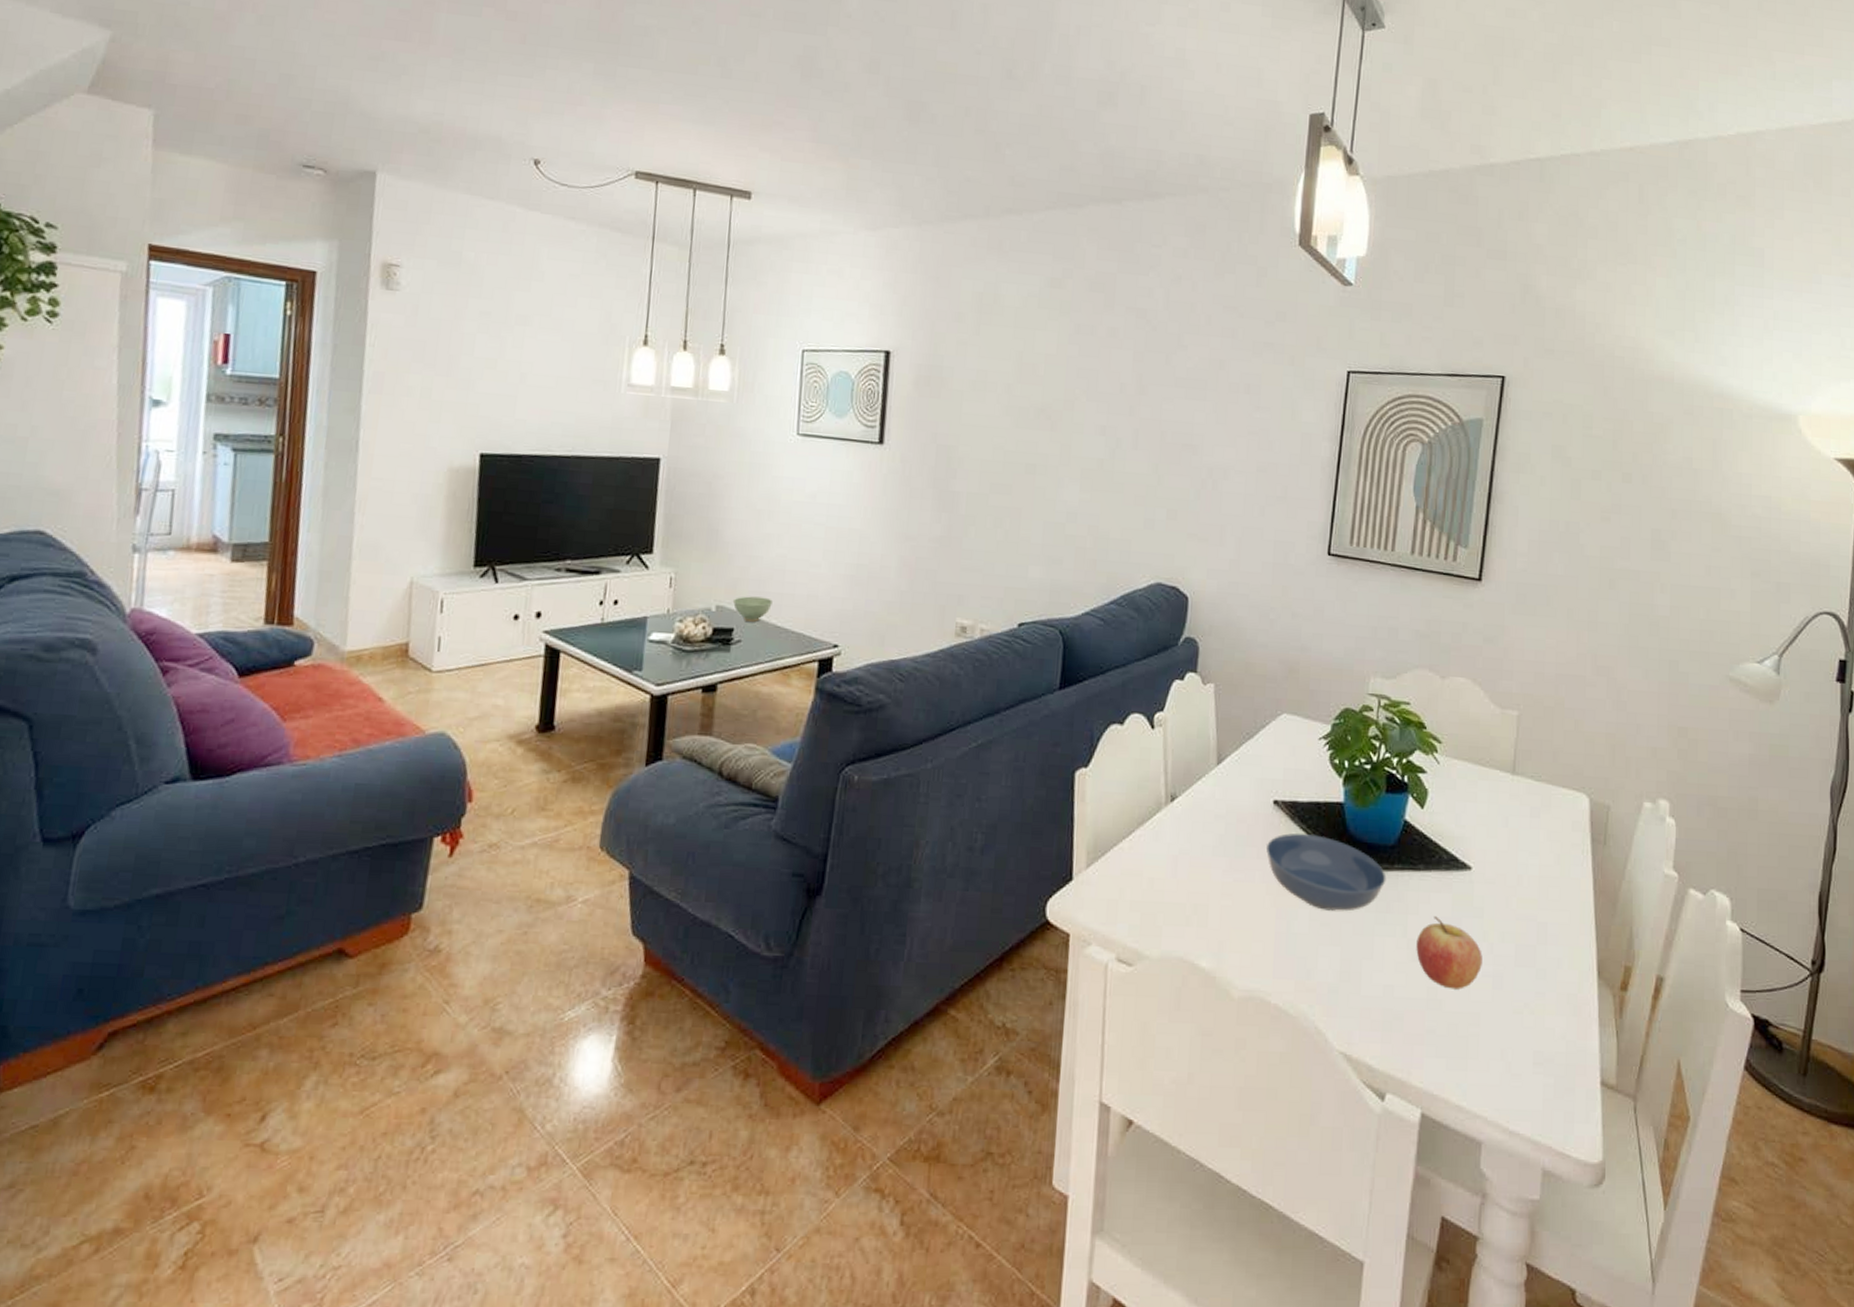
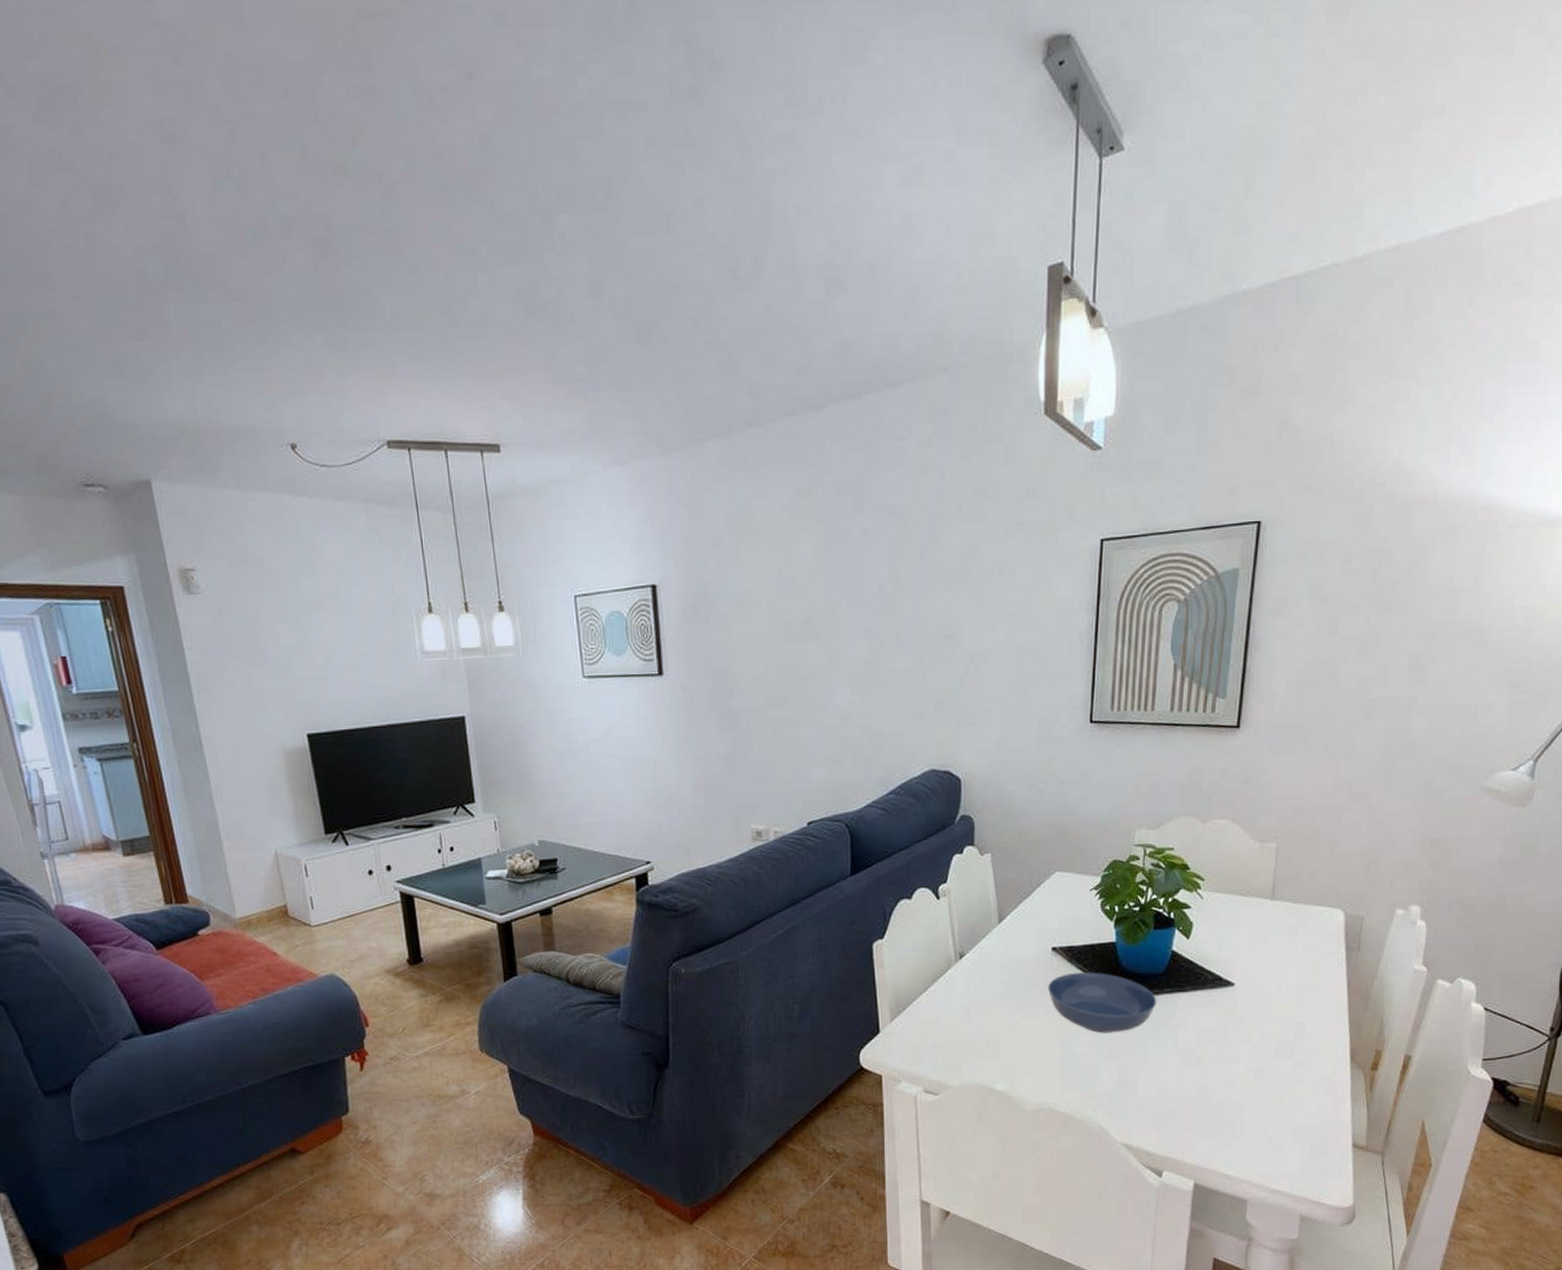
bowl: present [732,596,773,622] -> none [552,828,587,851]
fruit: present [1416,916,1482,990] -> none [1186,1027,1246,1085]

